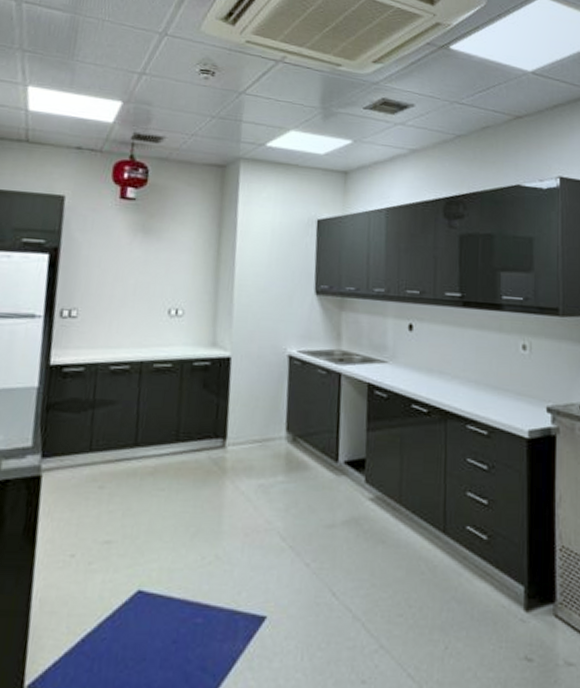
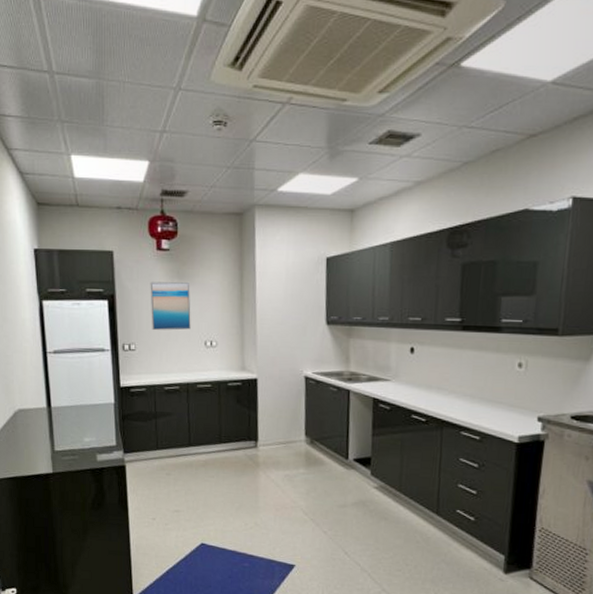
wall art: none [102,234,157,294] -> present [150,282,191,331]

